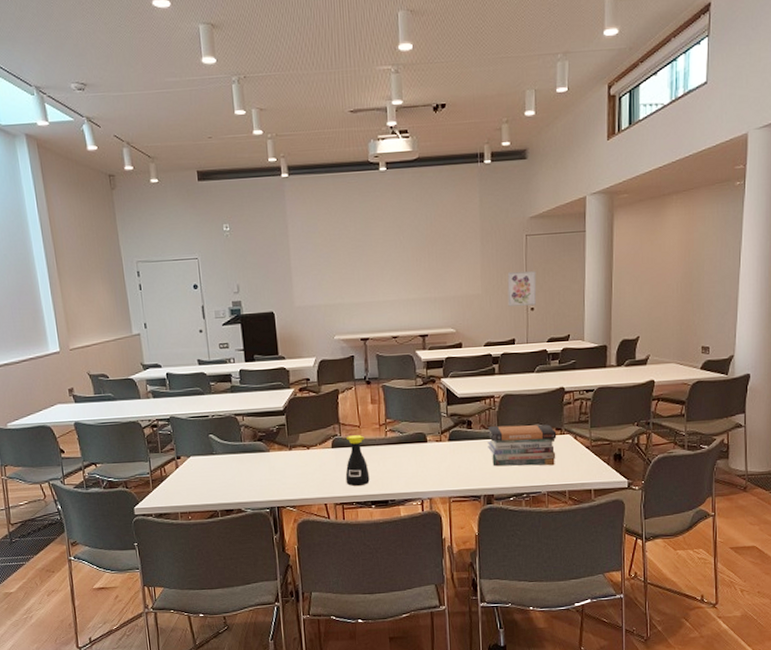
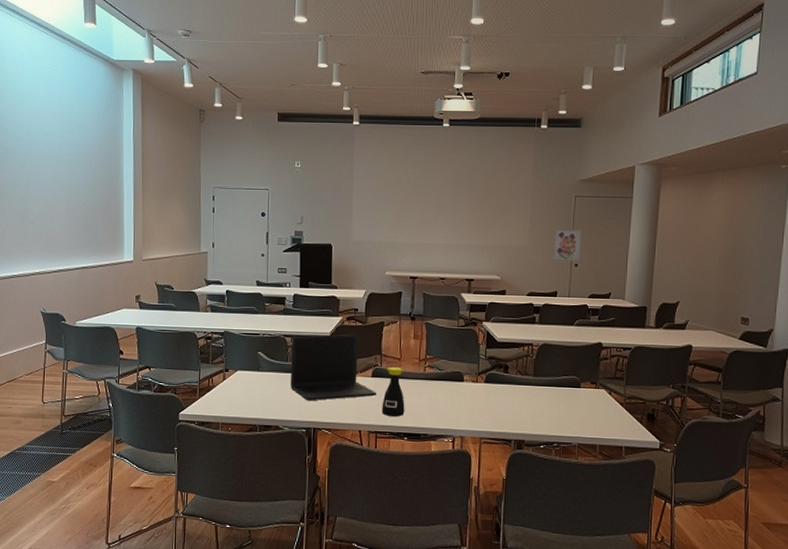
laptop: none [243,405,338,480] -> present [291,334,376,401]
book stack: present [488,424,557,466] -> none [522,373,592,418]

